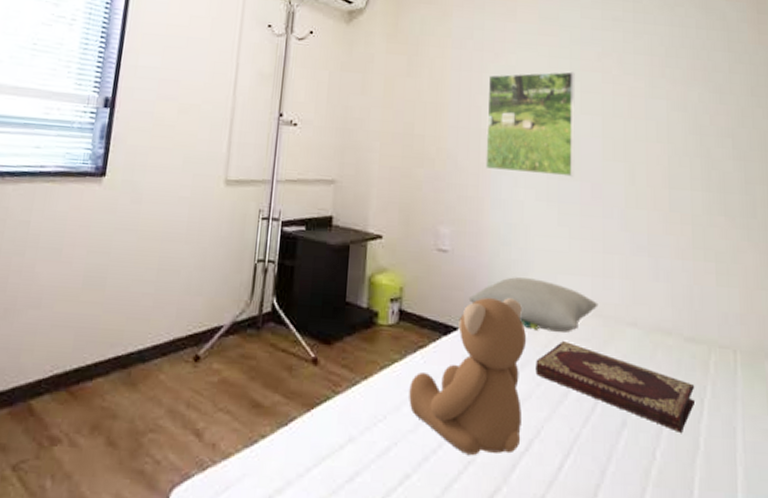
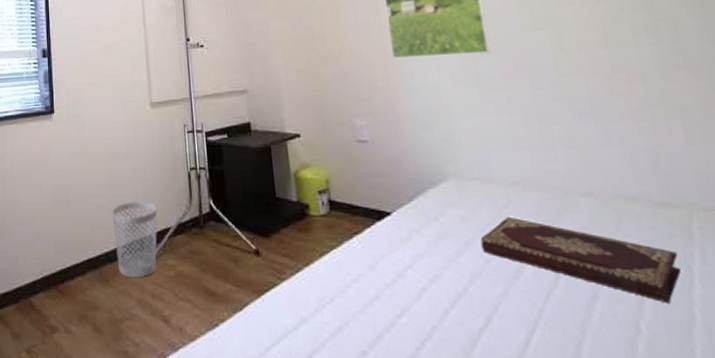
wastebasket: none [152,292,211,383] -> present [112,202,158,278]
teddy bear: present [409,298,526,455] -> none [351,180,478,332]
pillow: present [468,277,598,333] -> none [397,158,543,208]

